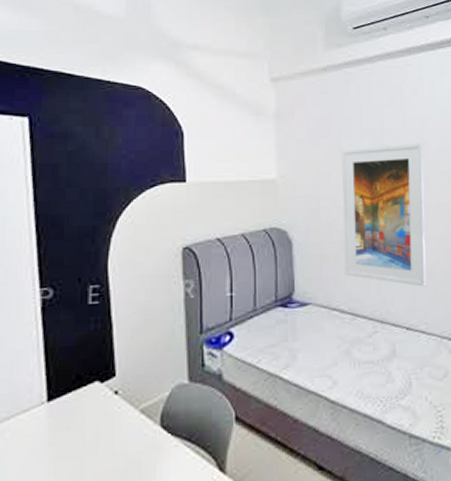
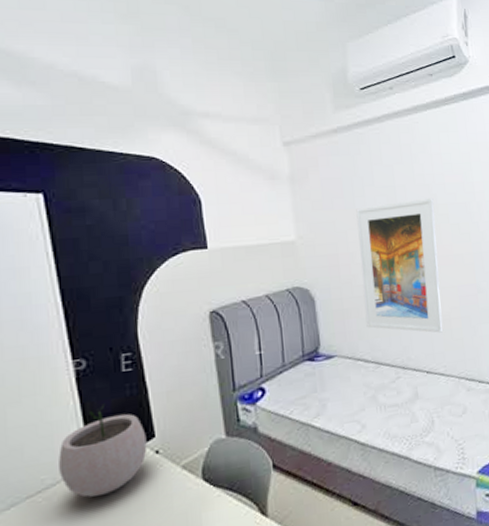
plant pot: none [15,338,107,436] -> present [59,405,147,498]

